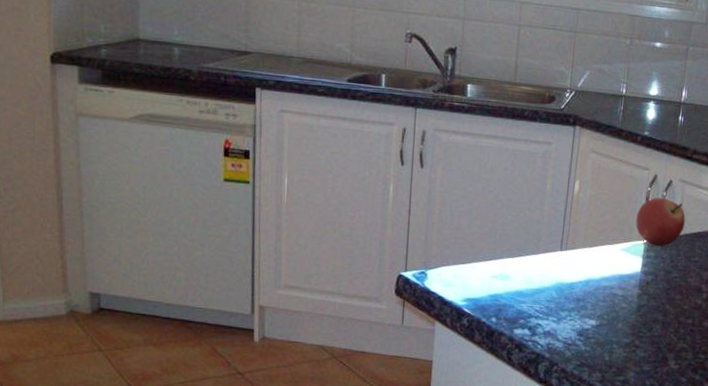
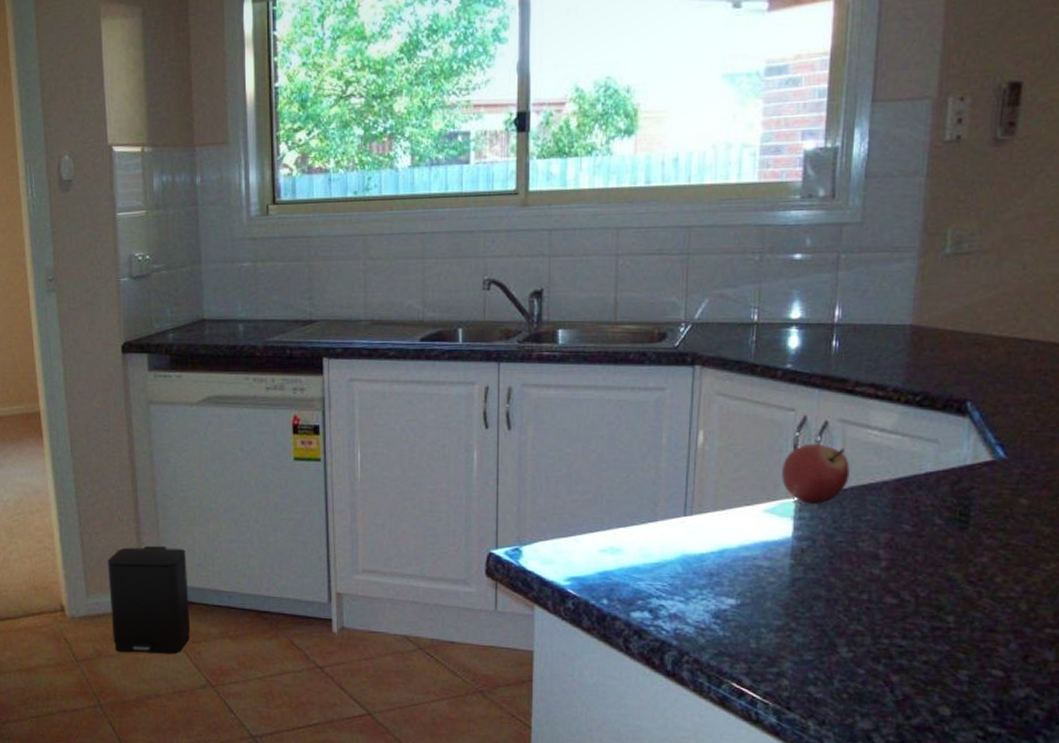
pedal bin: none [27,254,114,359] -> present [107,545,191,654]

